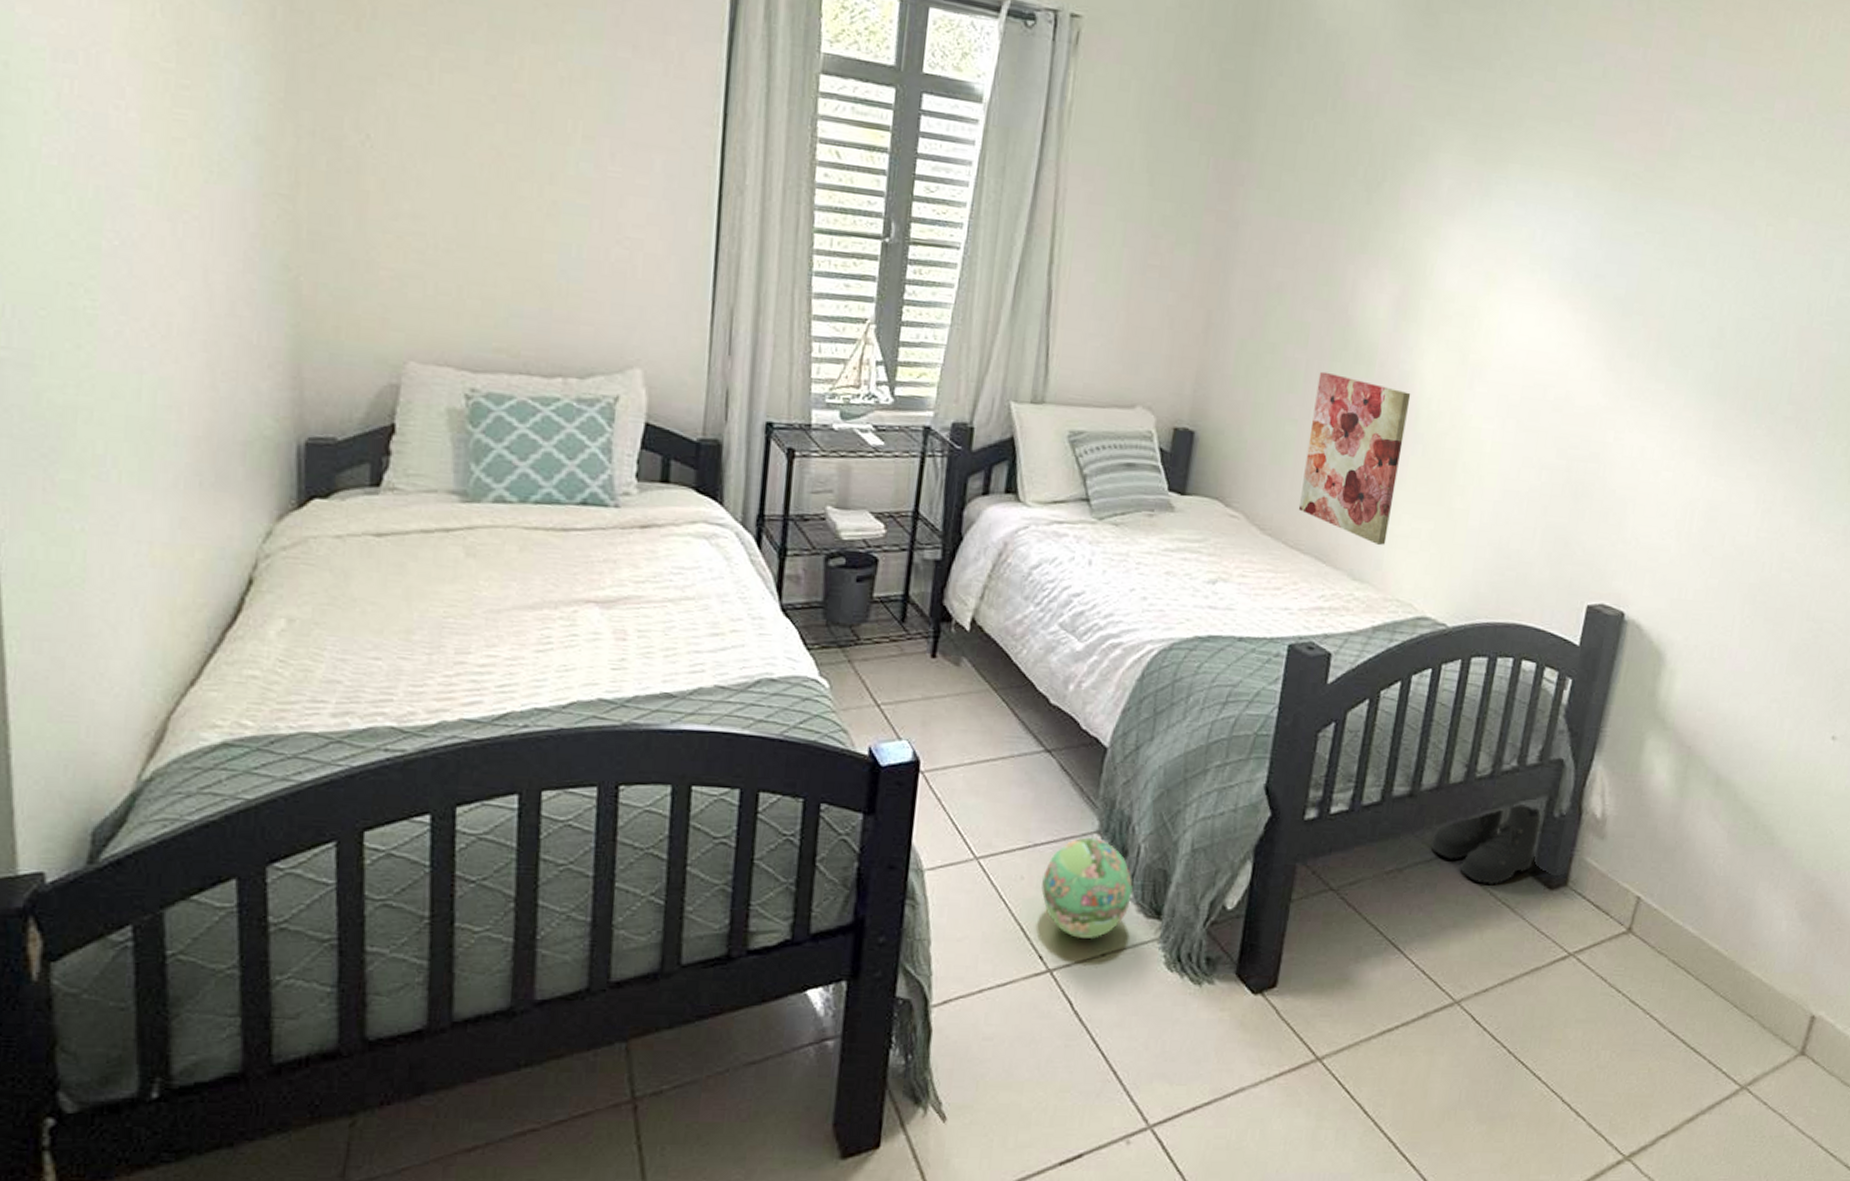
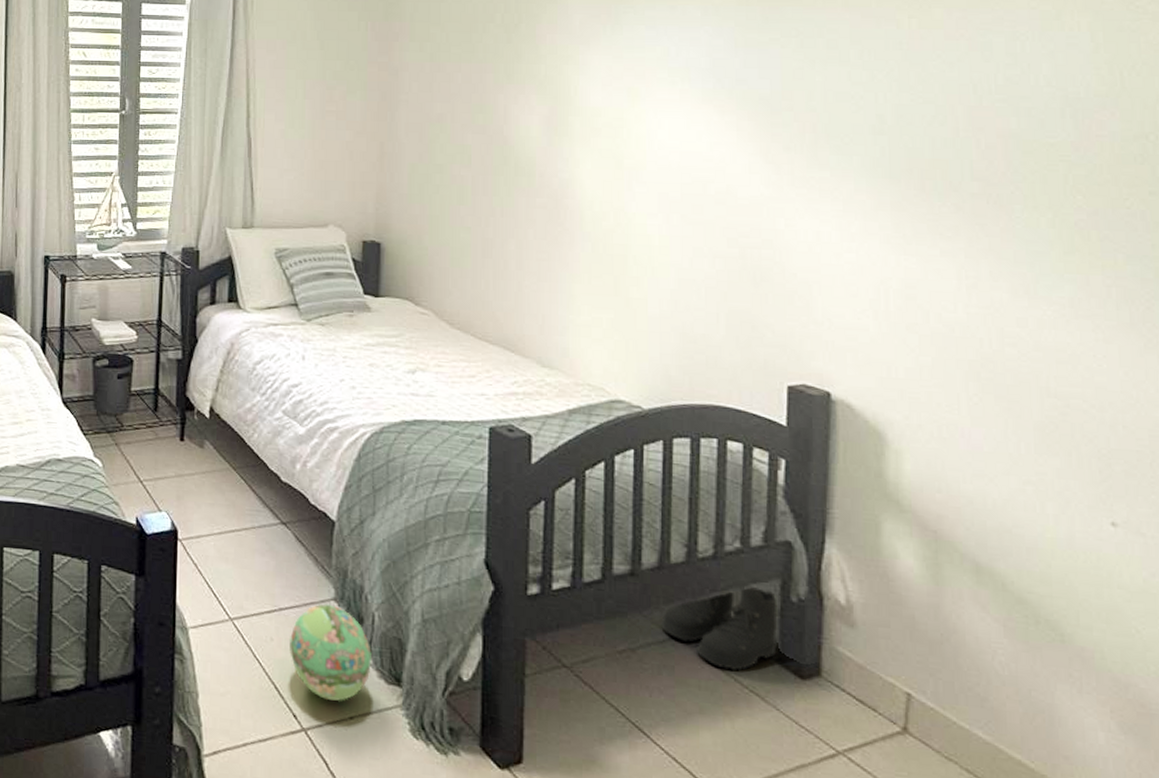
wall art: present [1298,371,1411,545] -> none [482,185,573,334]

